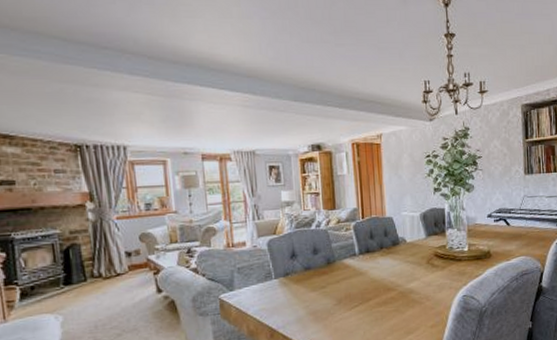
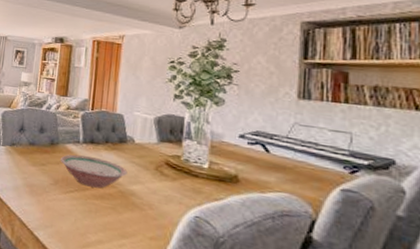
bowl: none [340,266,404,297] -> present [61,154,128,188]

